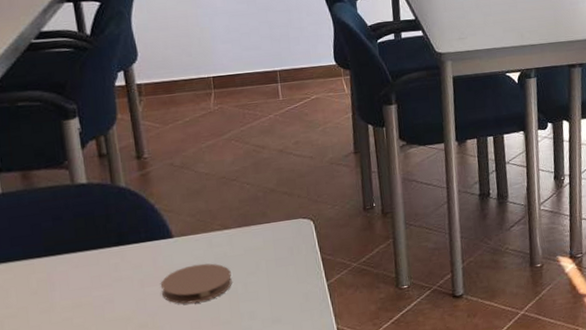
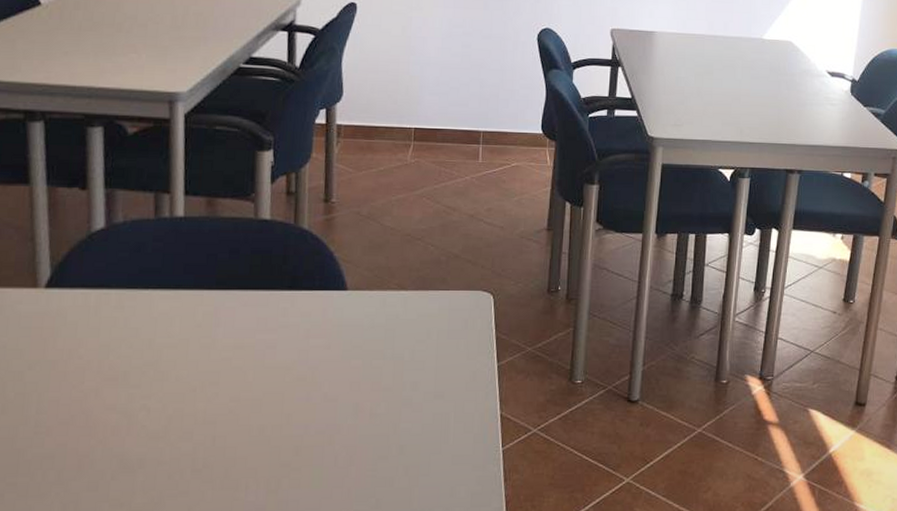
coaster: present [161,263,232,304] -> none [326,322,400,363]

